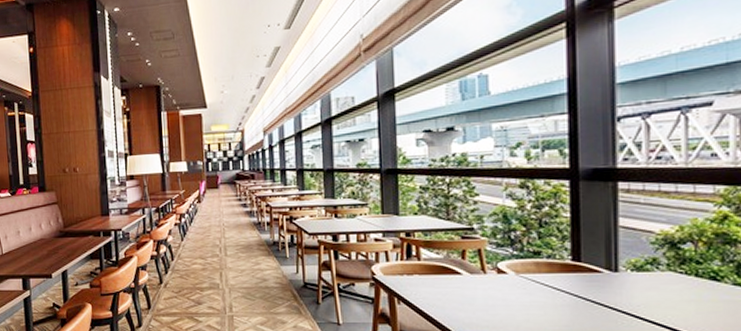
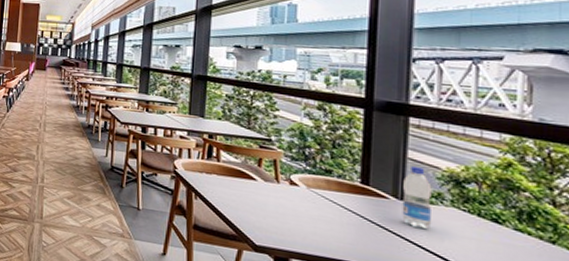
bottle: none [616,233,647,299] -> present [402,165,432,230]

